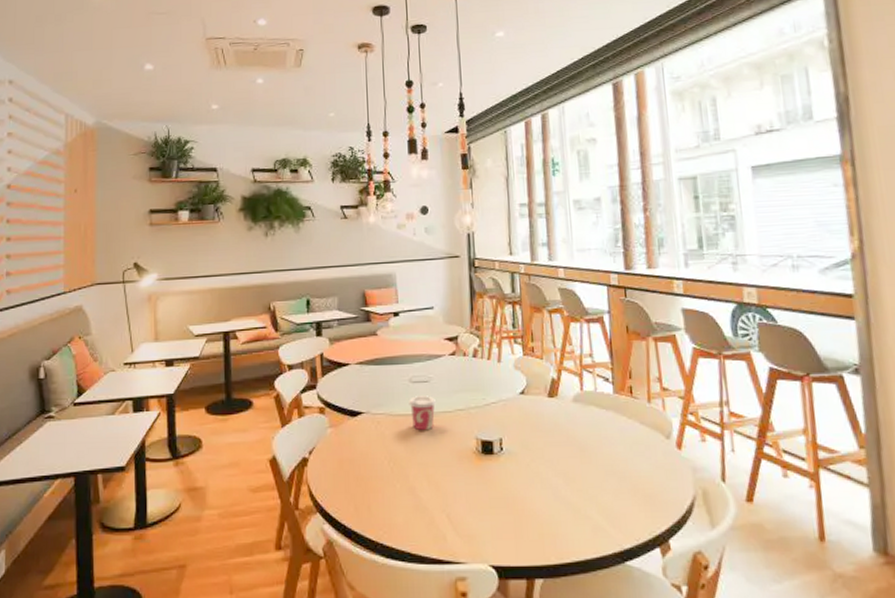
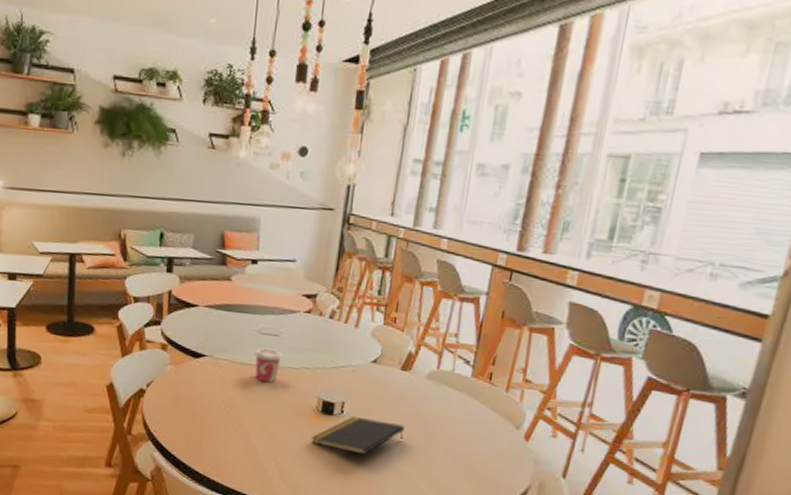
notepad: none [476,451,564,492] -> present [310,416,405,455]

